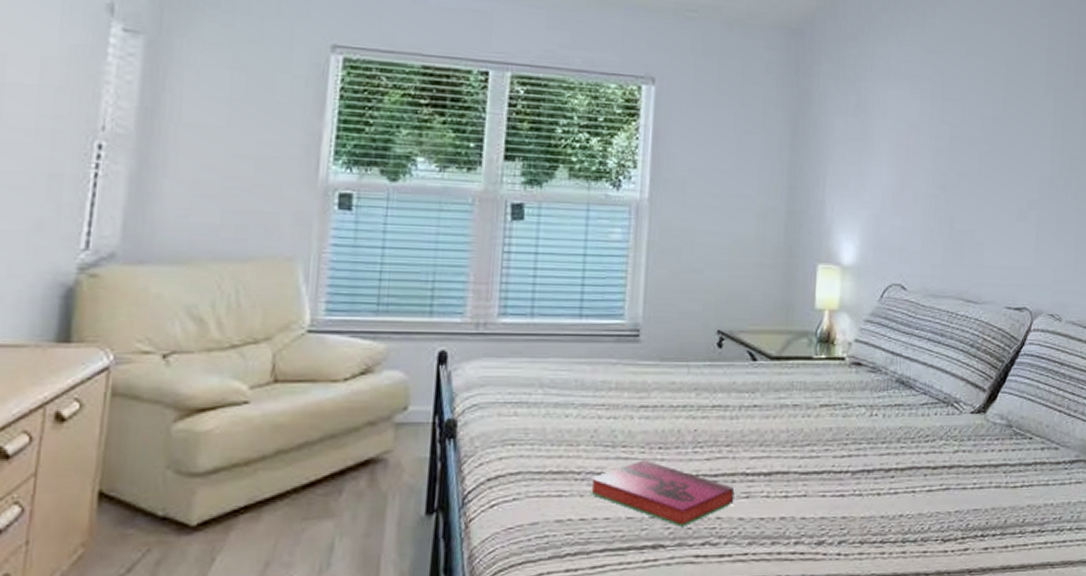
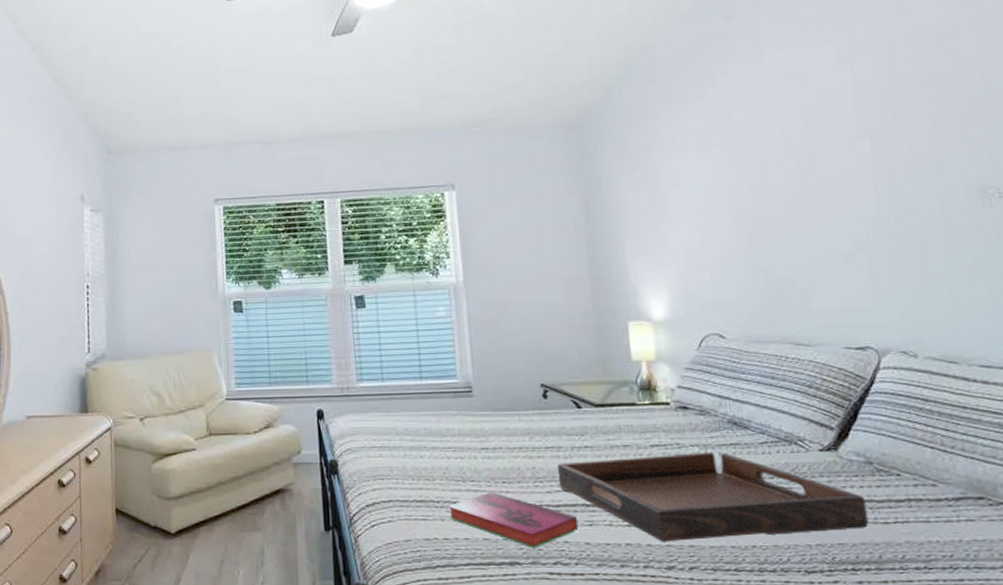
serving tray: none [720,413,1002,514] -> present [557,452,868,542]

